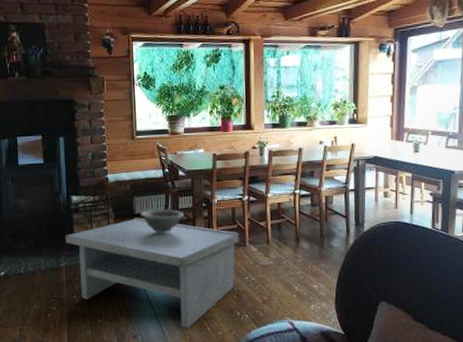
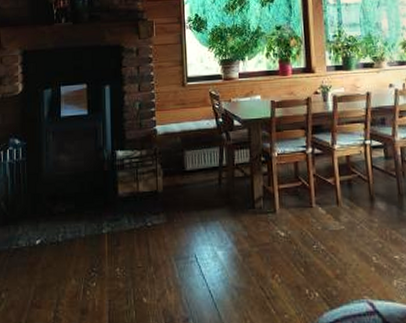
coffee table: present [65,217,239,328] -> none [109,174,304,310]
decorative bowl: present [140,209,185,233] -> none [191,164,241,192]

